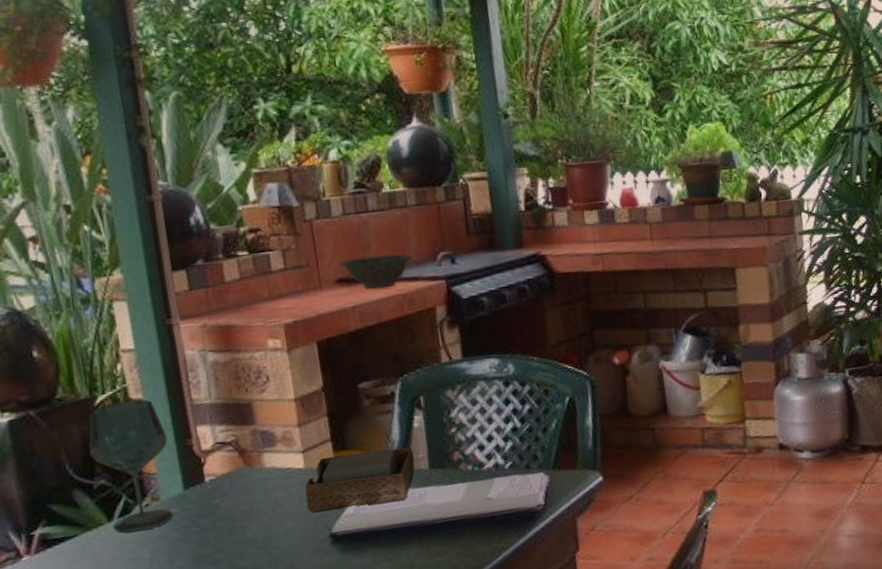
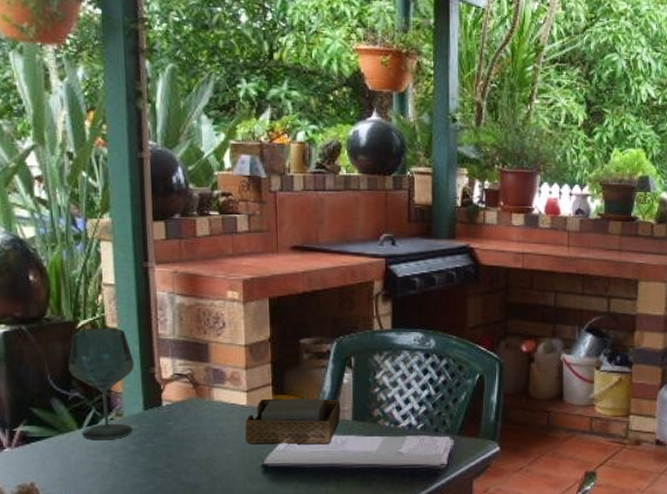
ceramic bowl: present [339,254,414,290] -> none [296,229,360,259]

